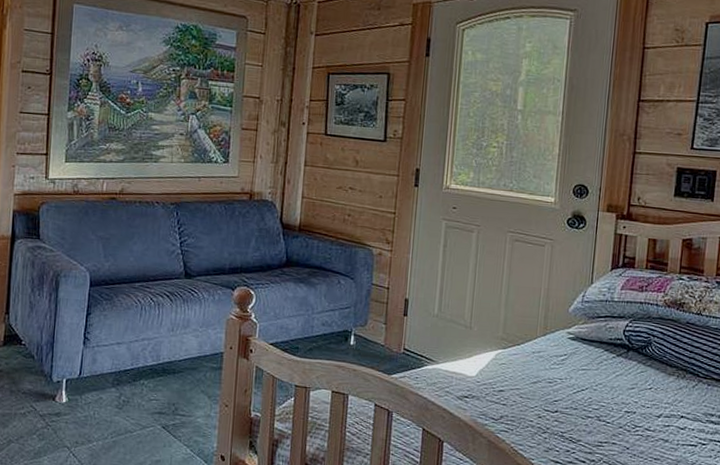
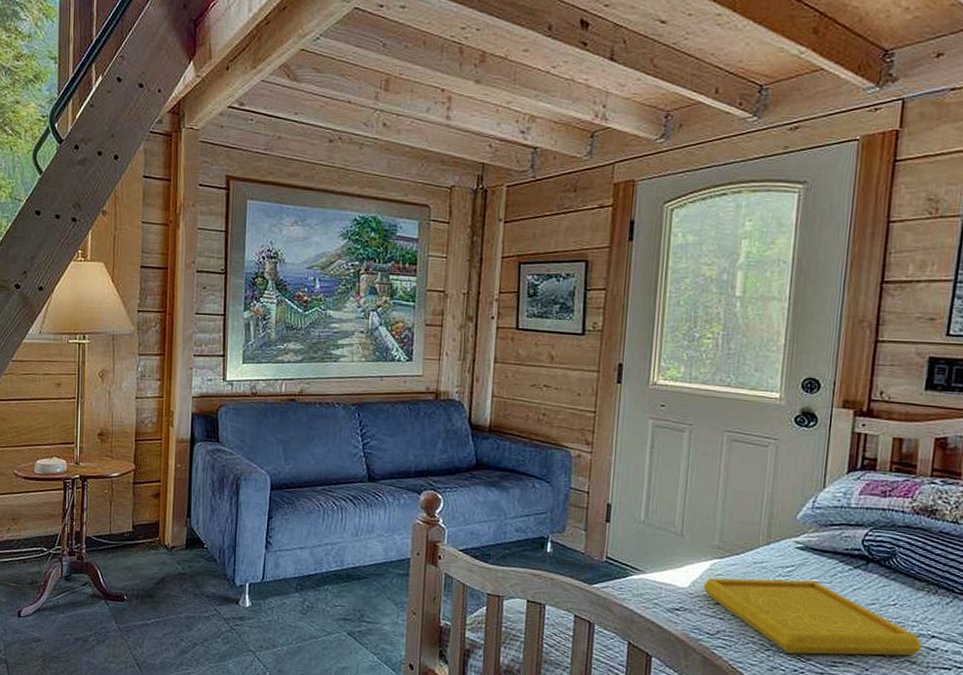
serving tray: none [489,367,674,436] -> present [703,578,923,656]

